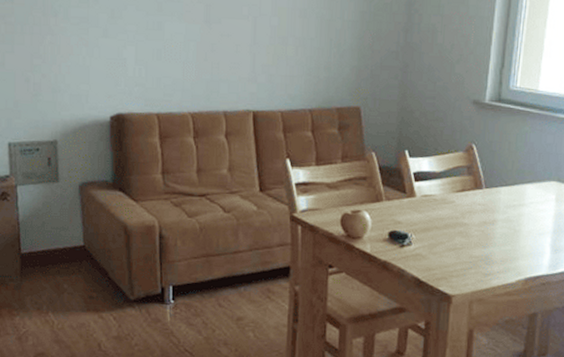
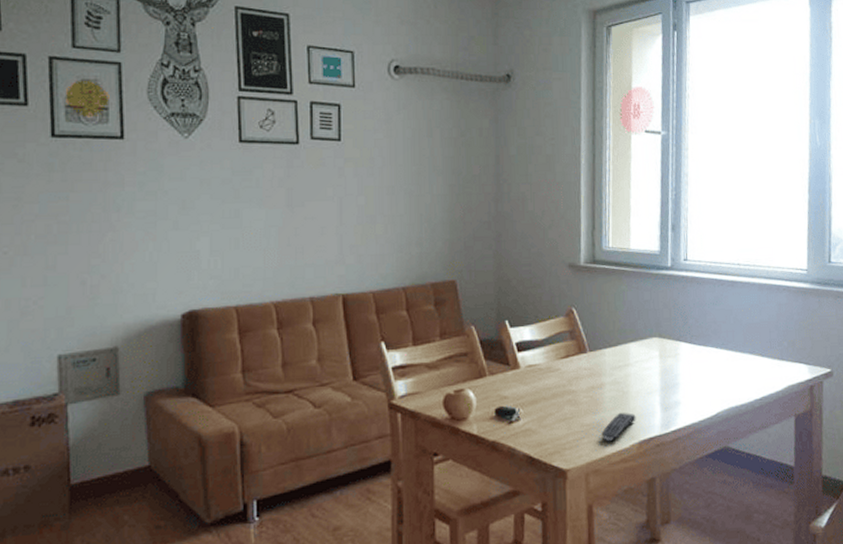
remote control: none [488,248,525,275] -> present [601,412,636,442]

